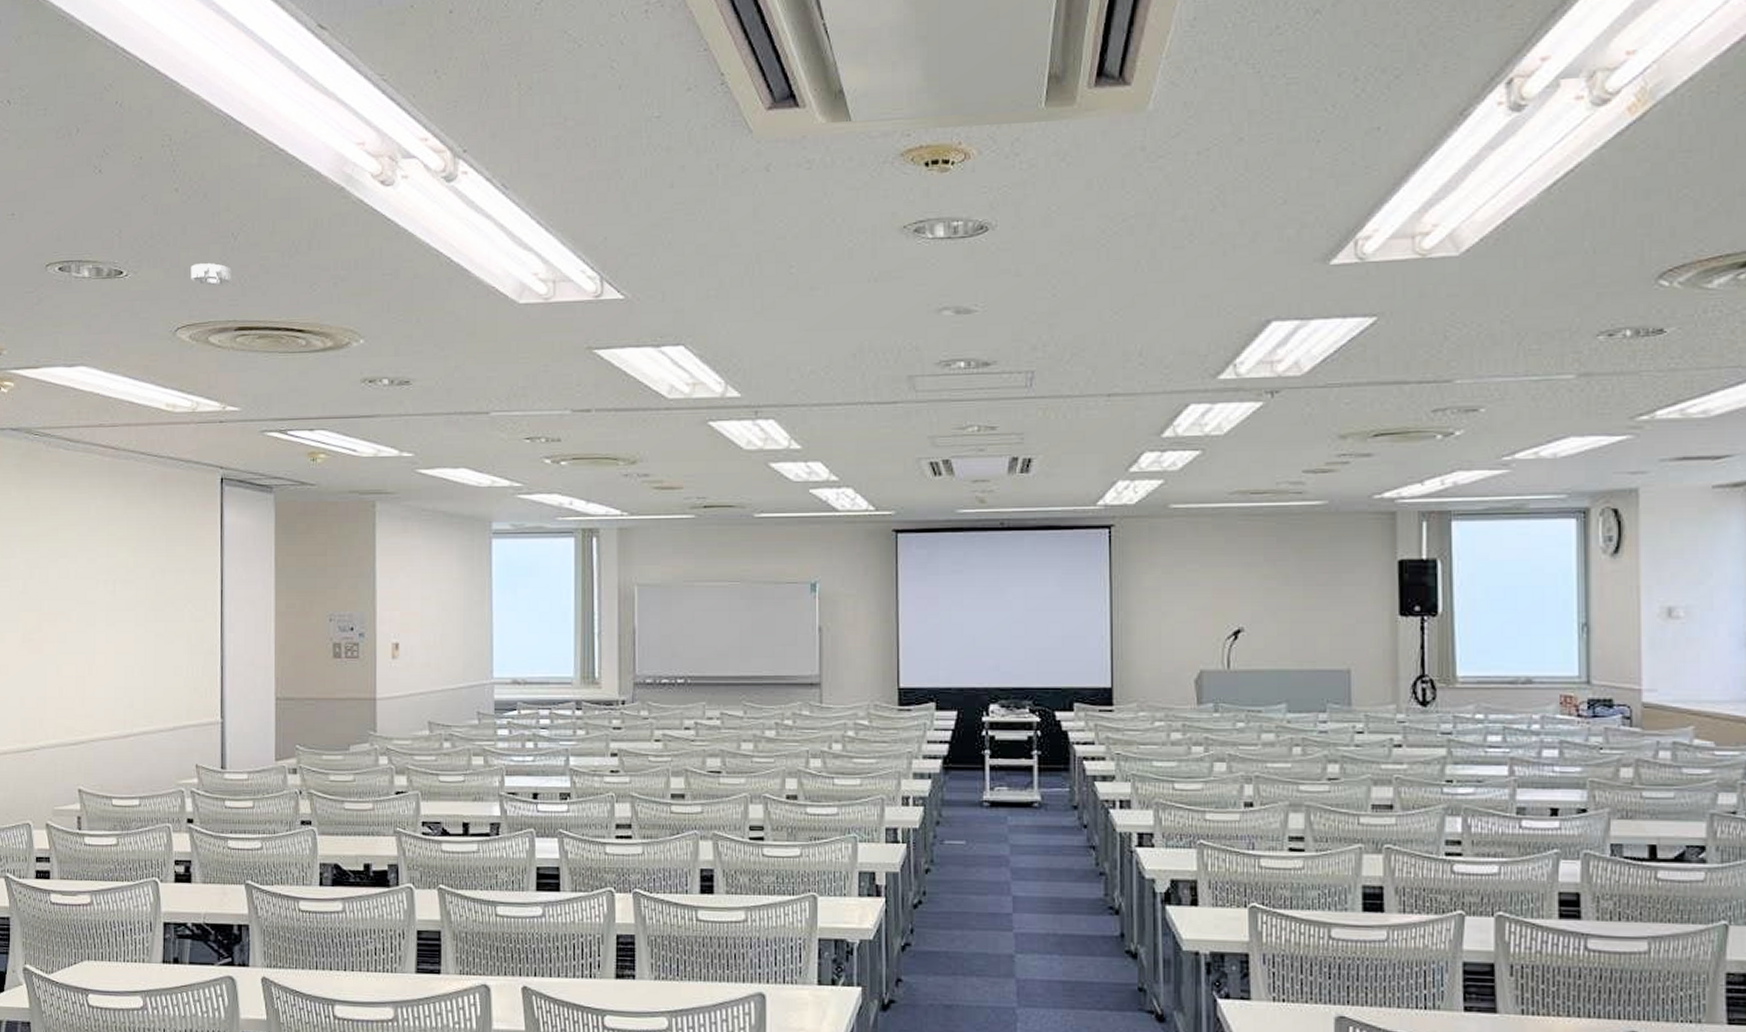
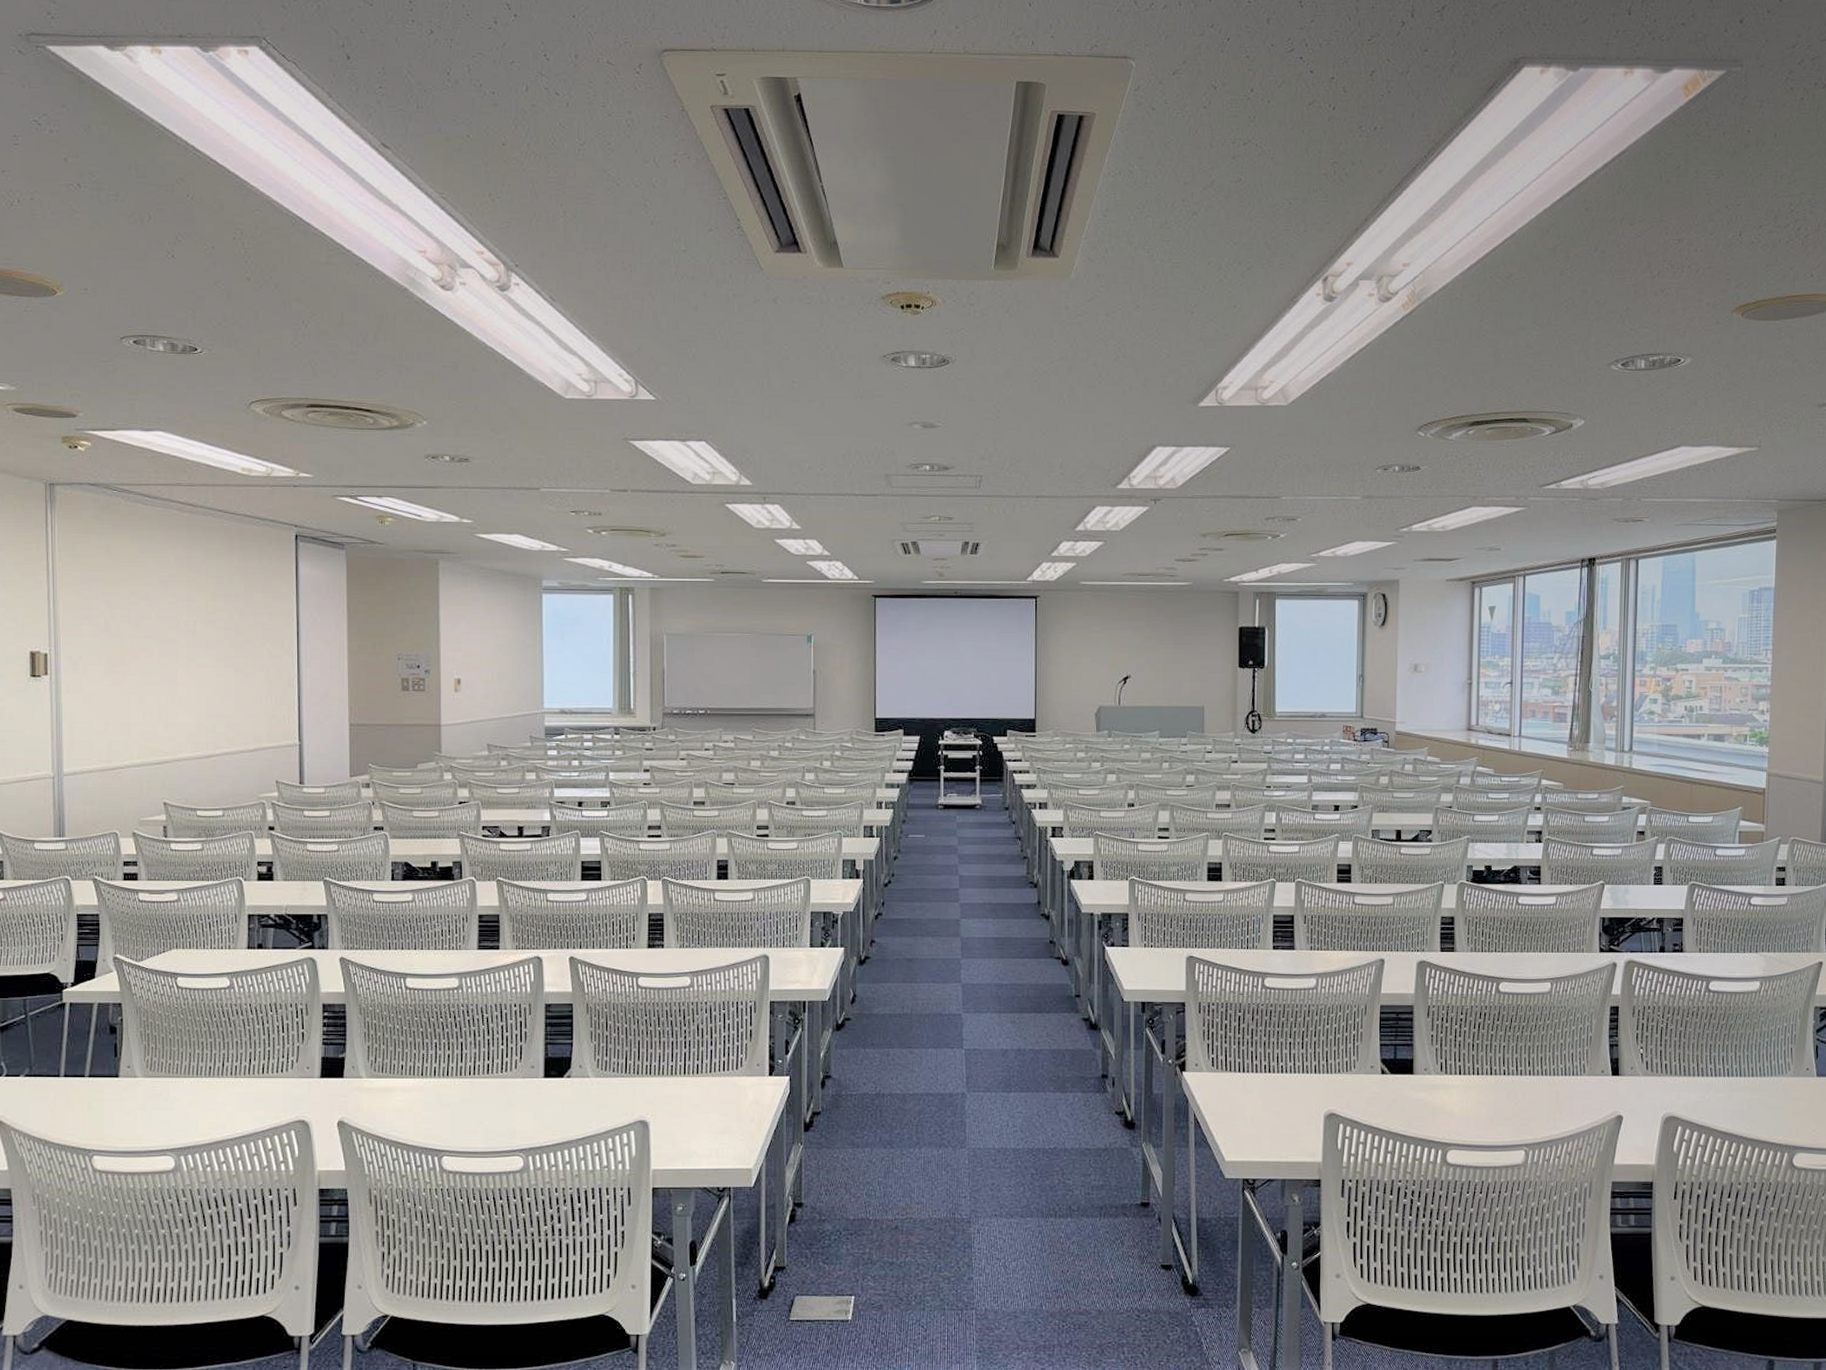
smoke detector: present [191,262,232,286] -> none [263,345,303,367]

